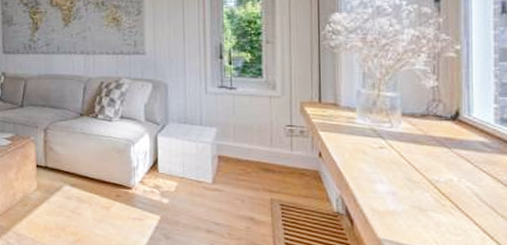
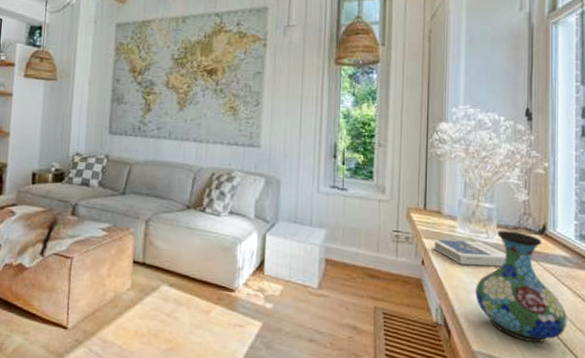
hardback book: none [329,131,414,156] -> present [432,239,506,267]
vase: none [379,118,487,230] -> present [475,230,567,343]

